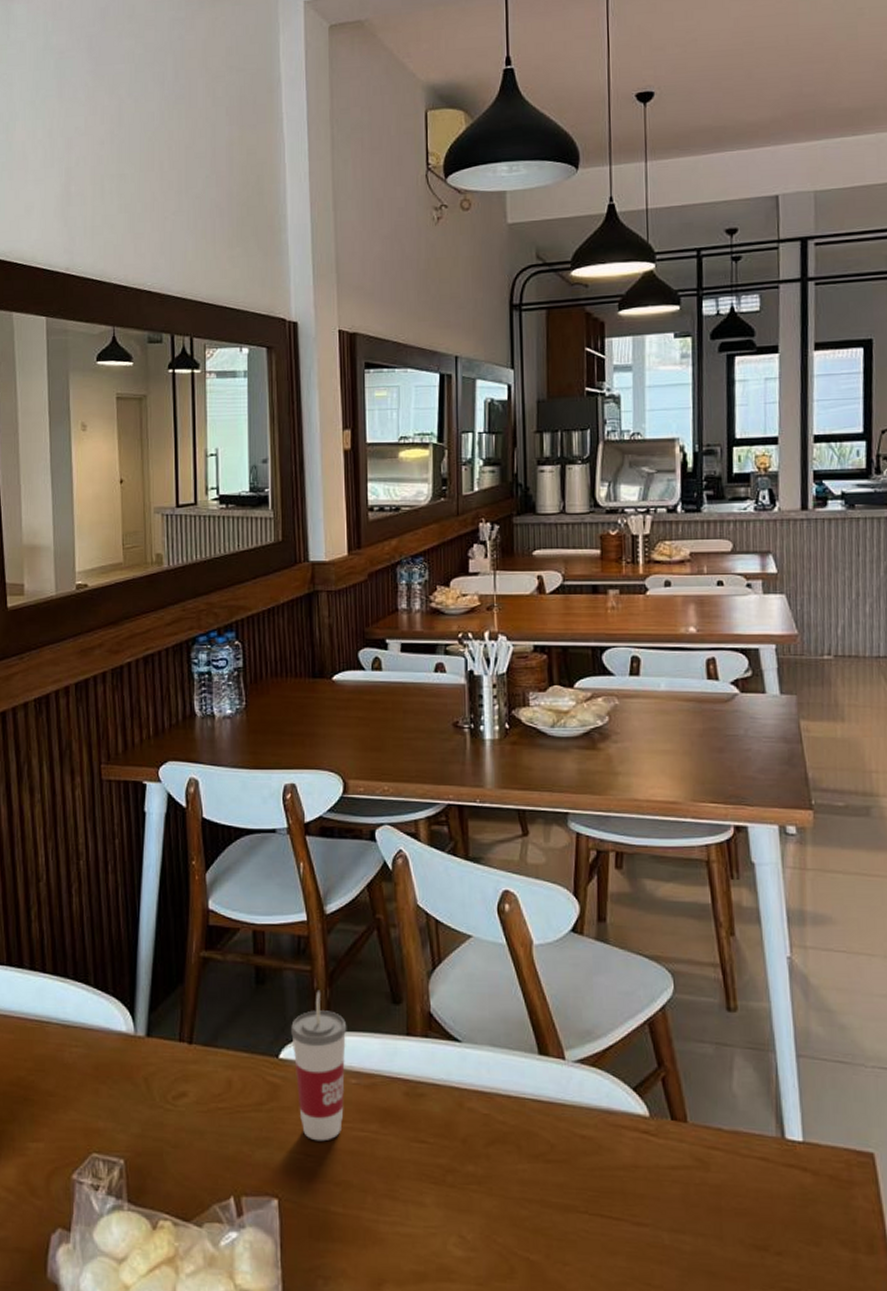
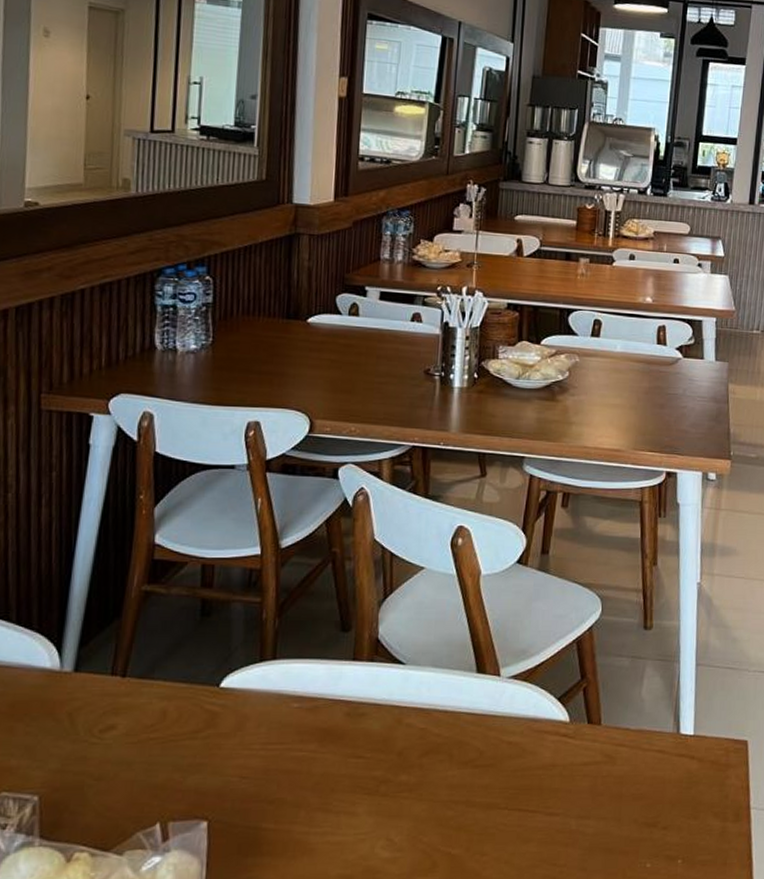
cup: present [291,990,347,1142] -> none [235,620,294,764]

